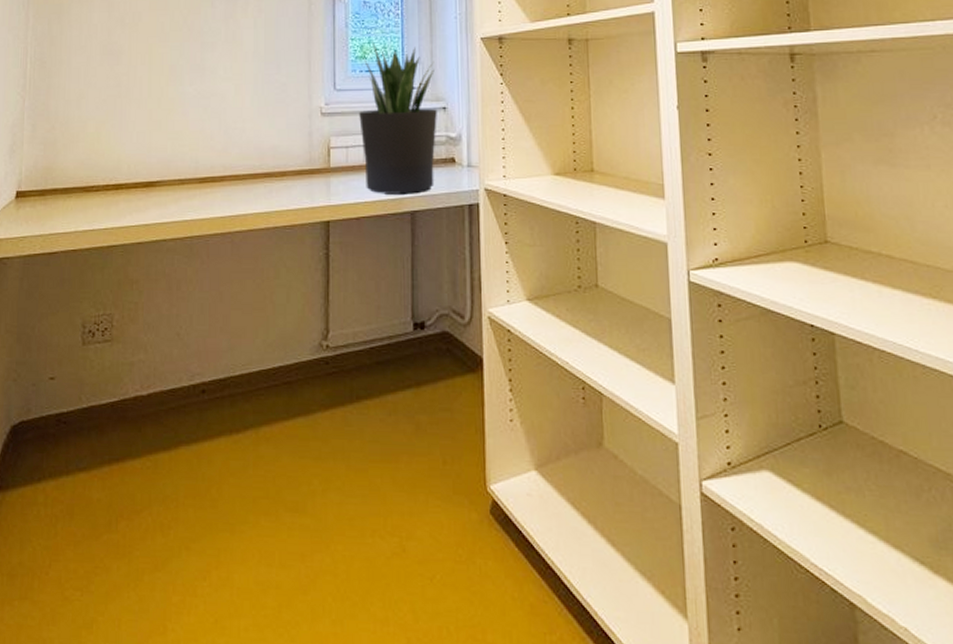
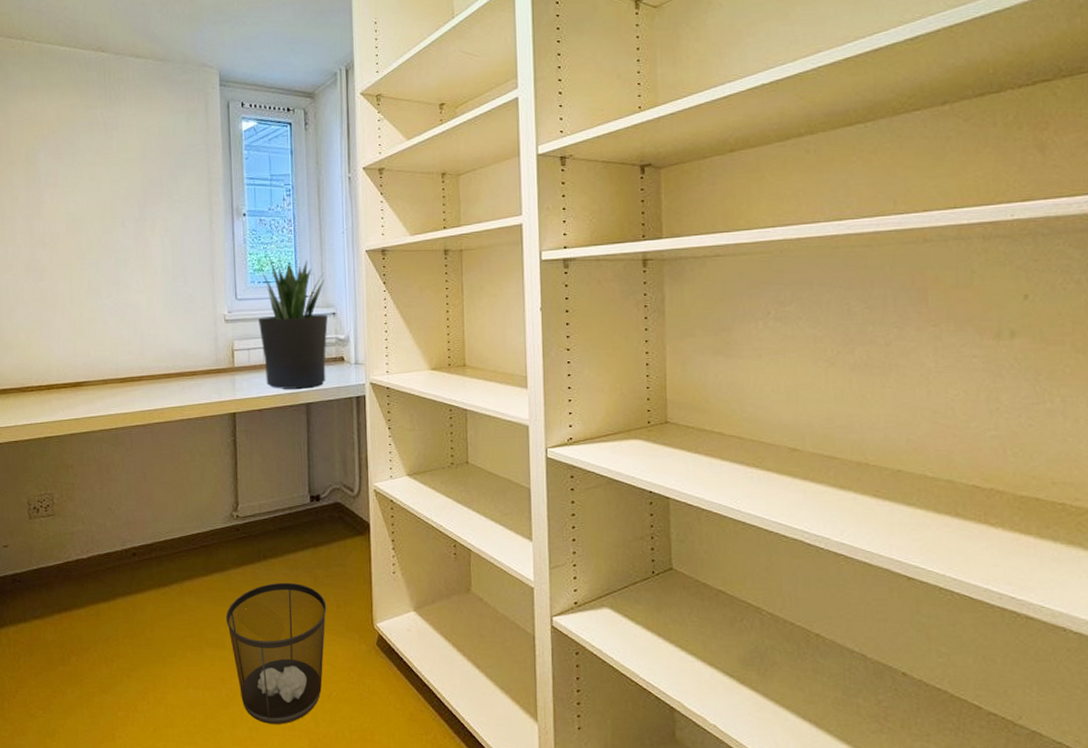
waste bin: none [309,430,431,617] -> present [225,582,327,724]

